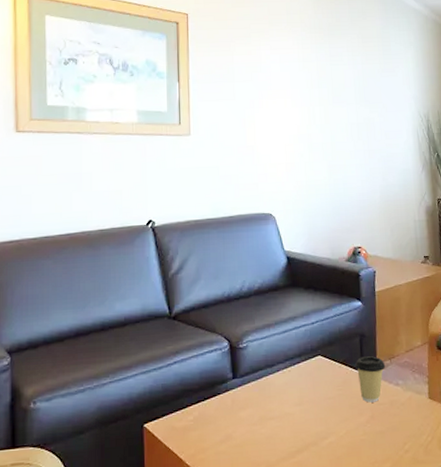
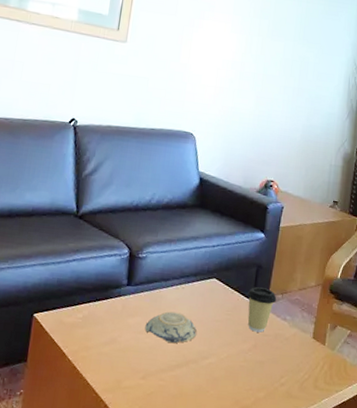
decorative bowl: none [258,397,312,429] -> present [145,311,198,343]

